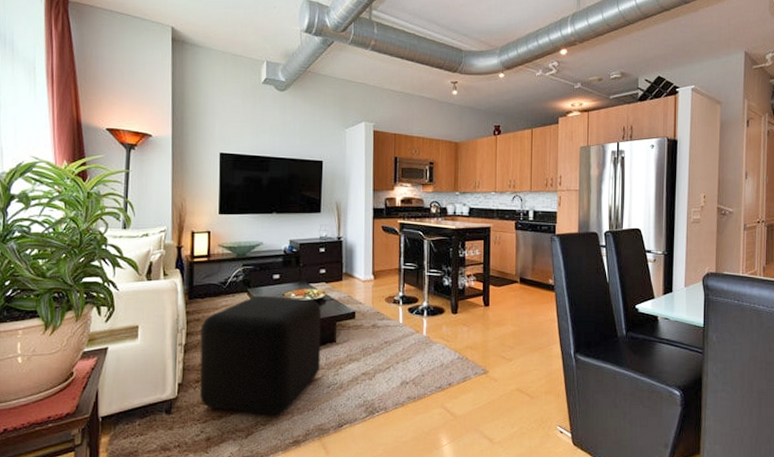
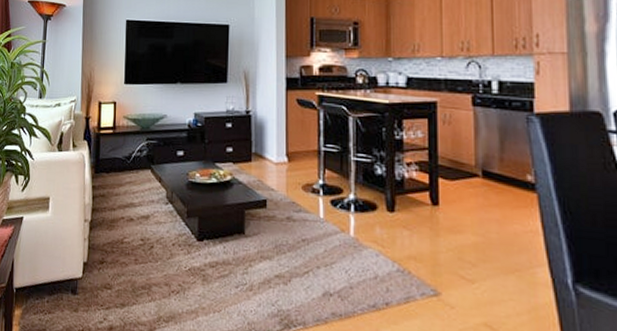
cube: present [199,295,321,416] -> none [103,173,228,313]

